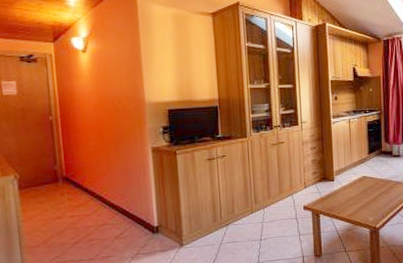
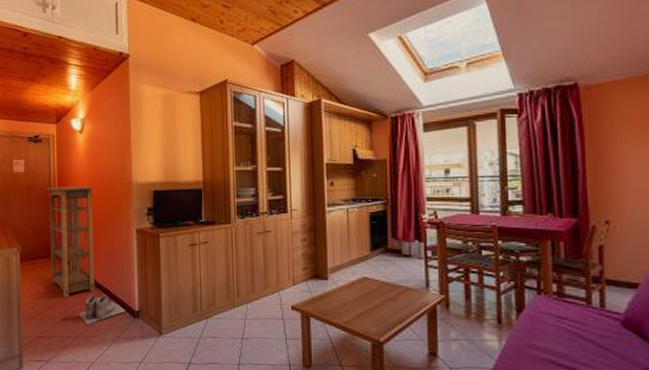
bookshelf: none [45,107,109,222] -> present [45,186,95,298]
boots: none [92,213,145,246] -> present [78,293,126,325]

